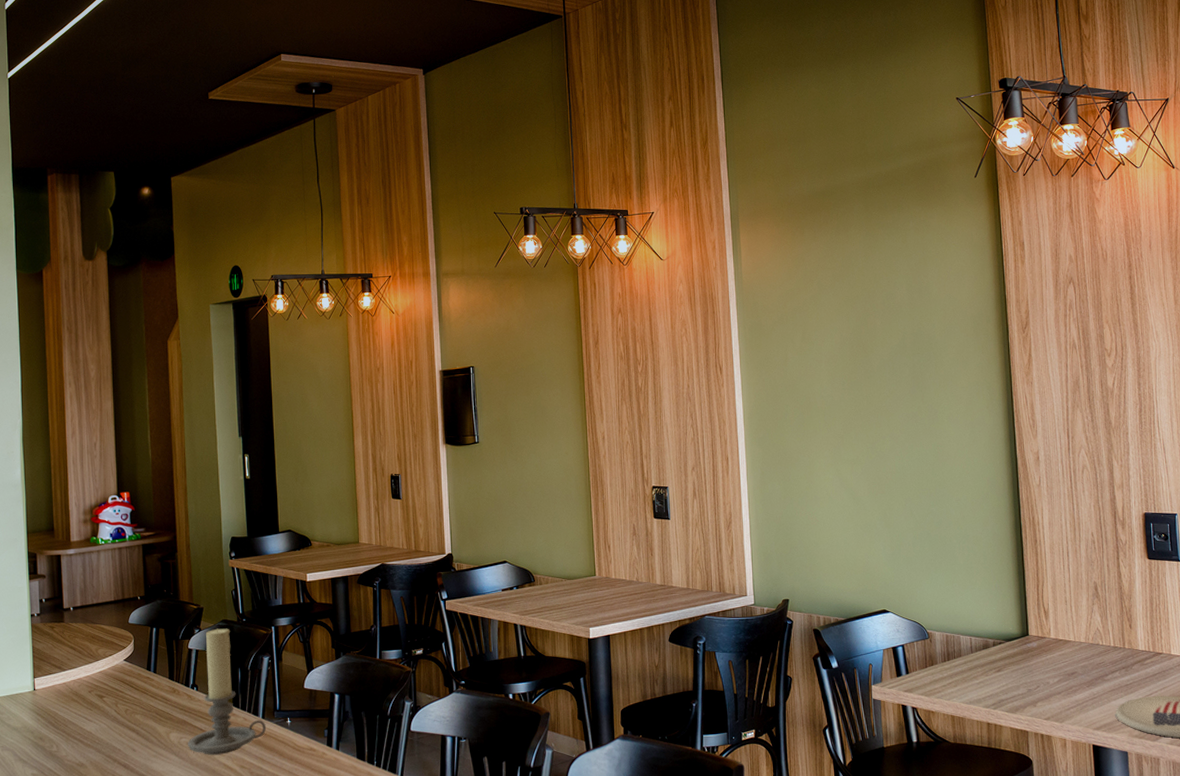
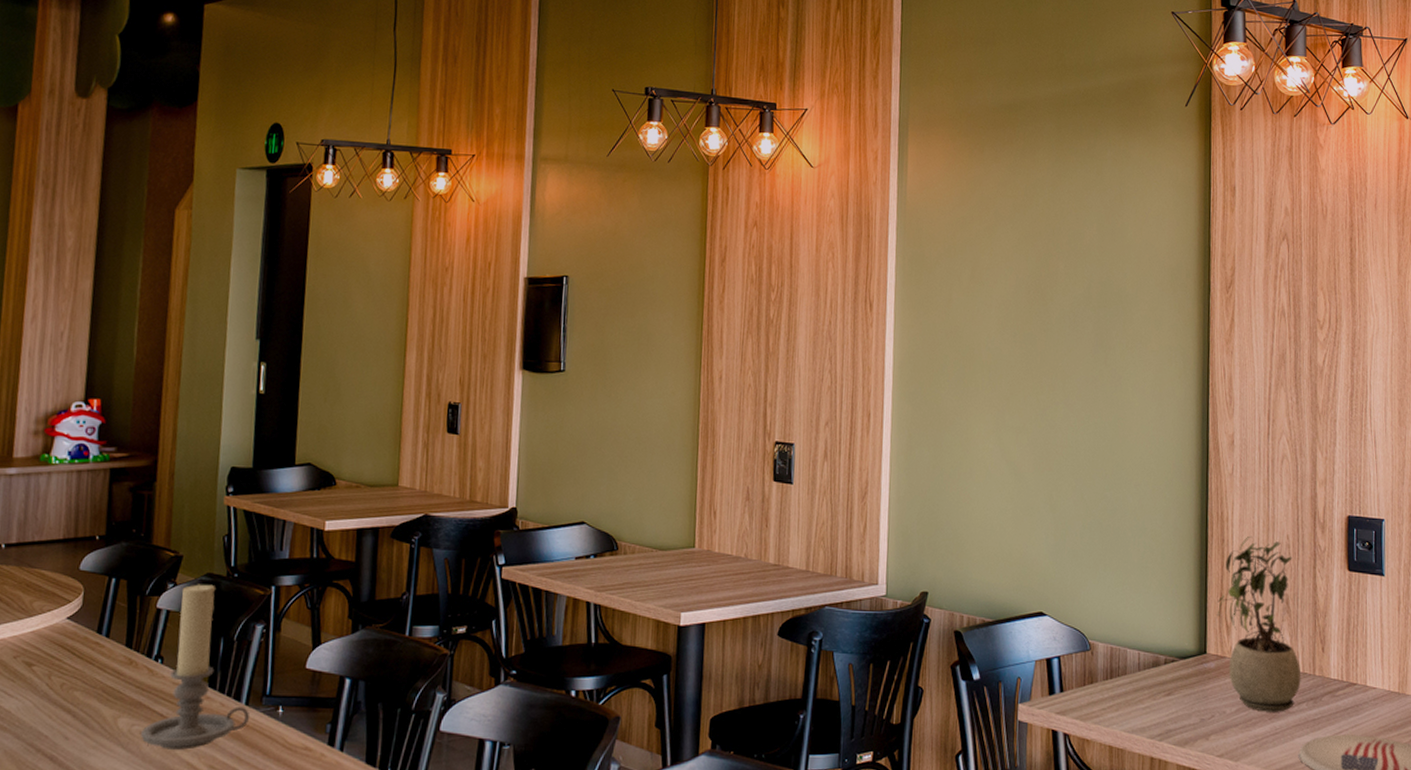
potted plant: none [1035,535,1113,681] -> present [1217,535,1301,712]

